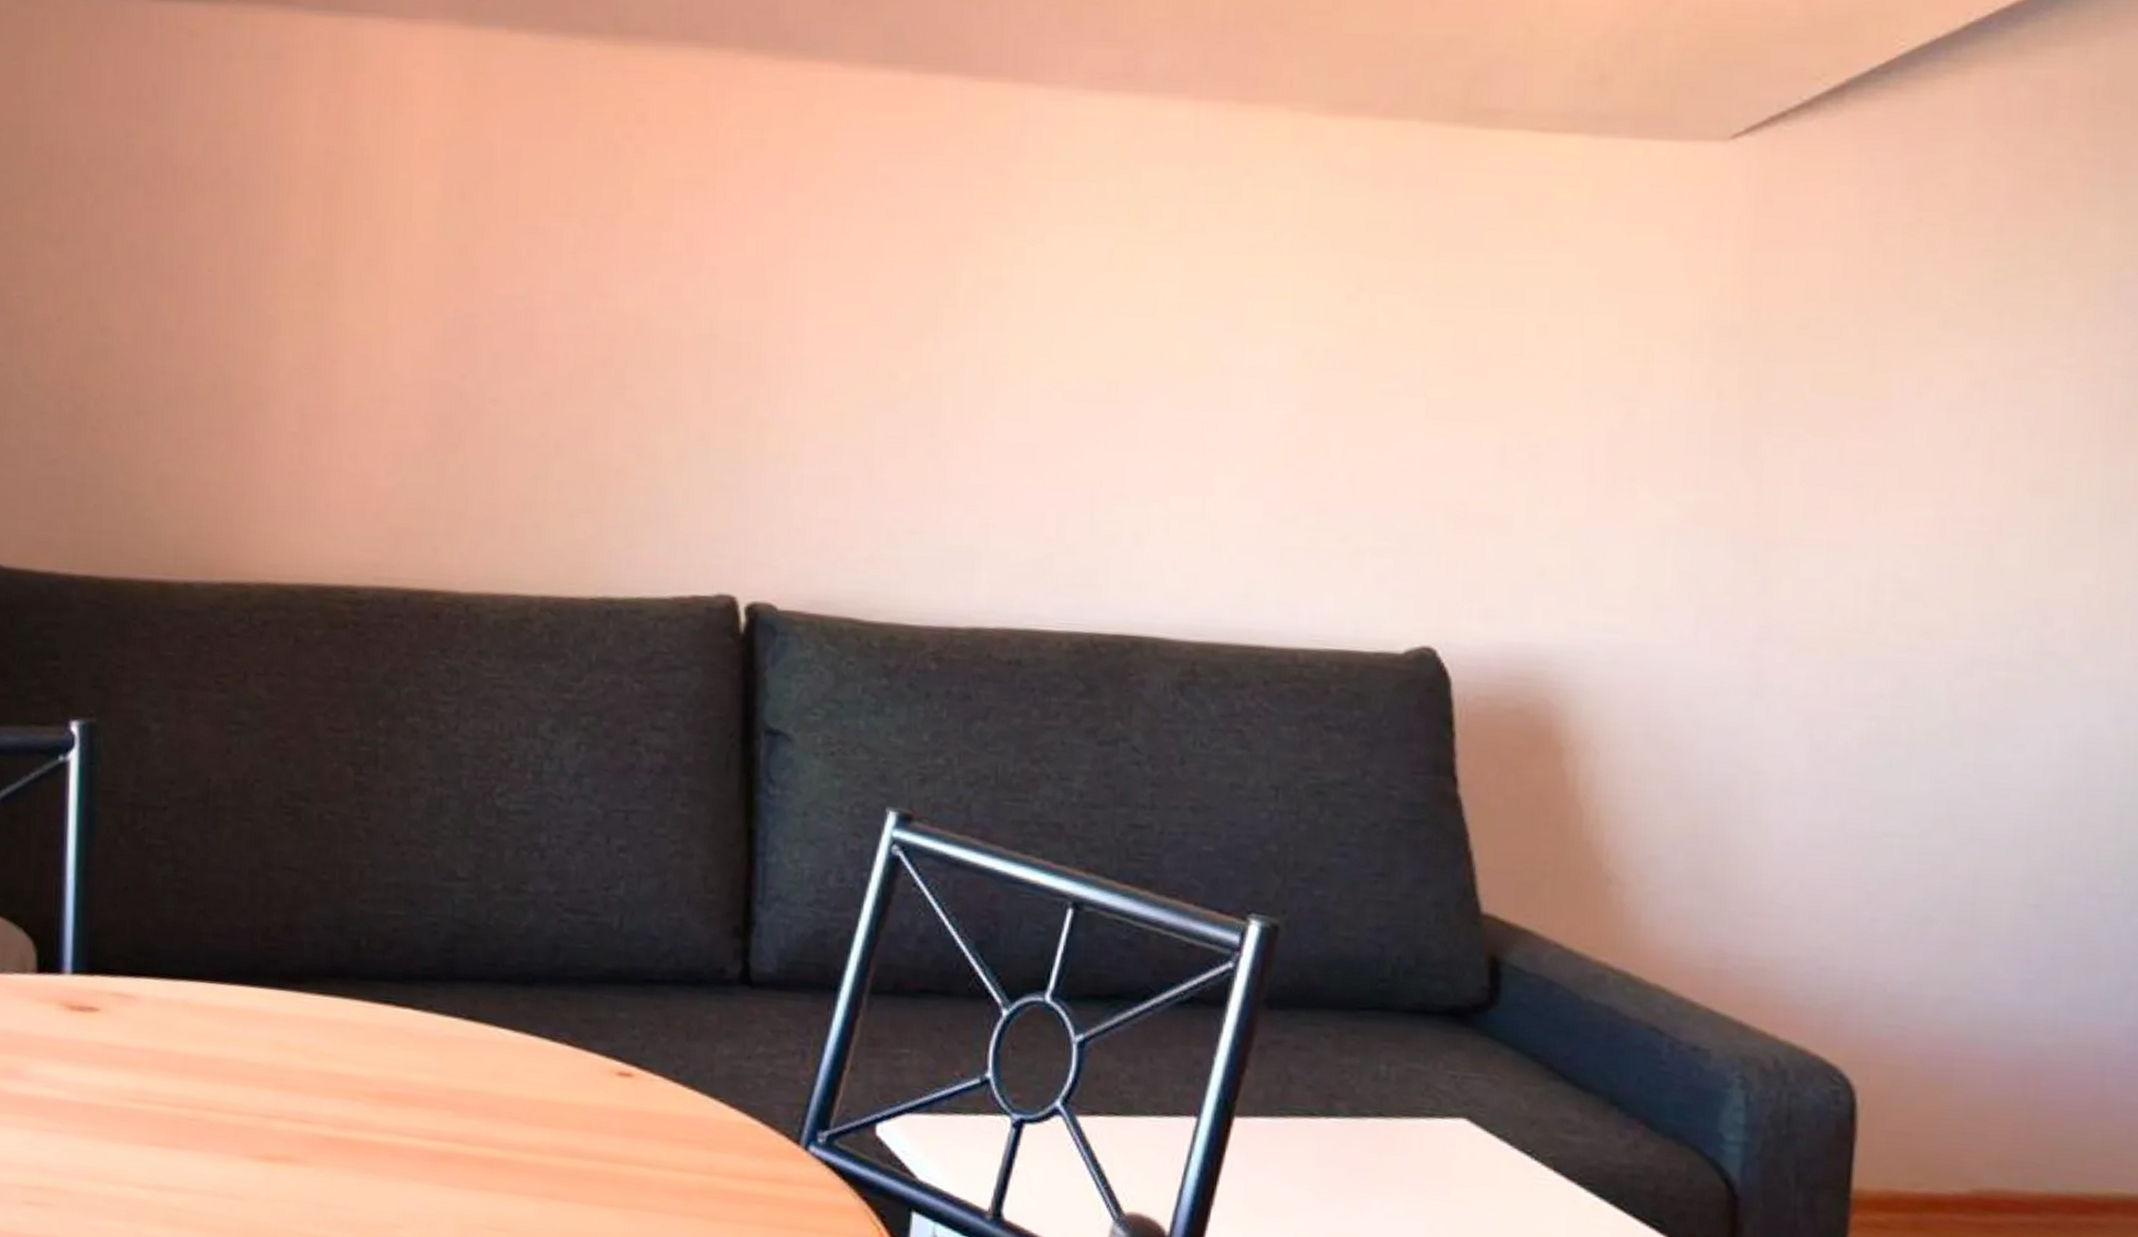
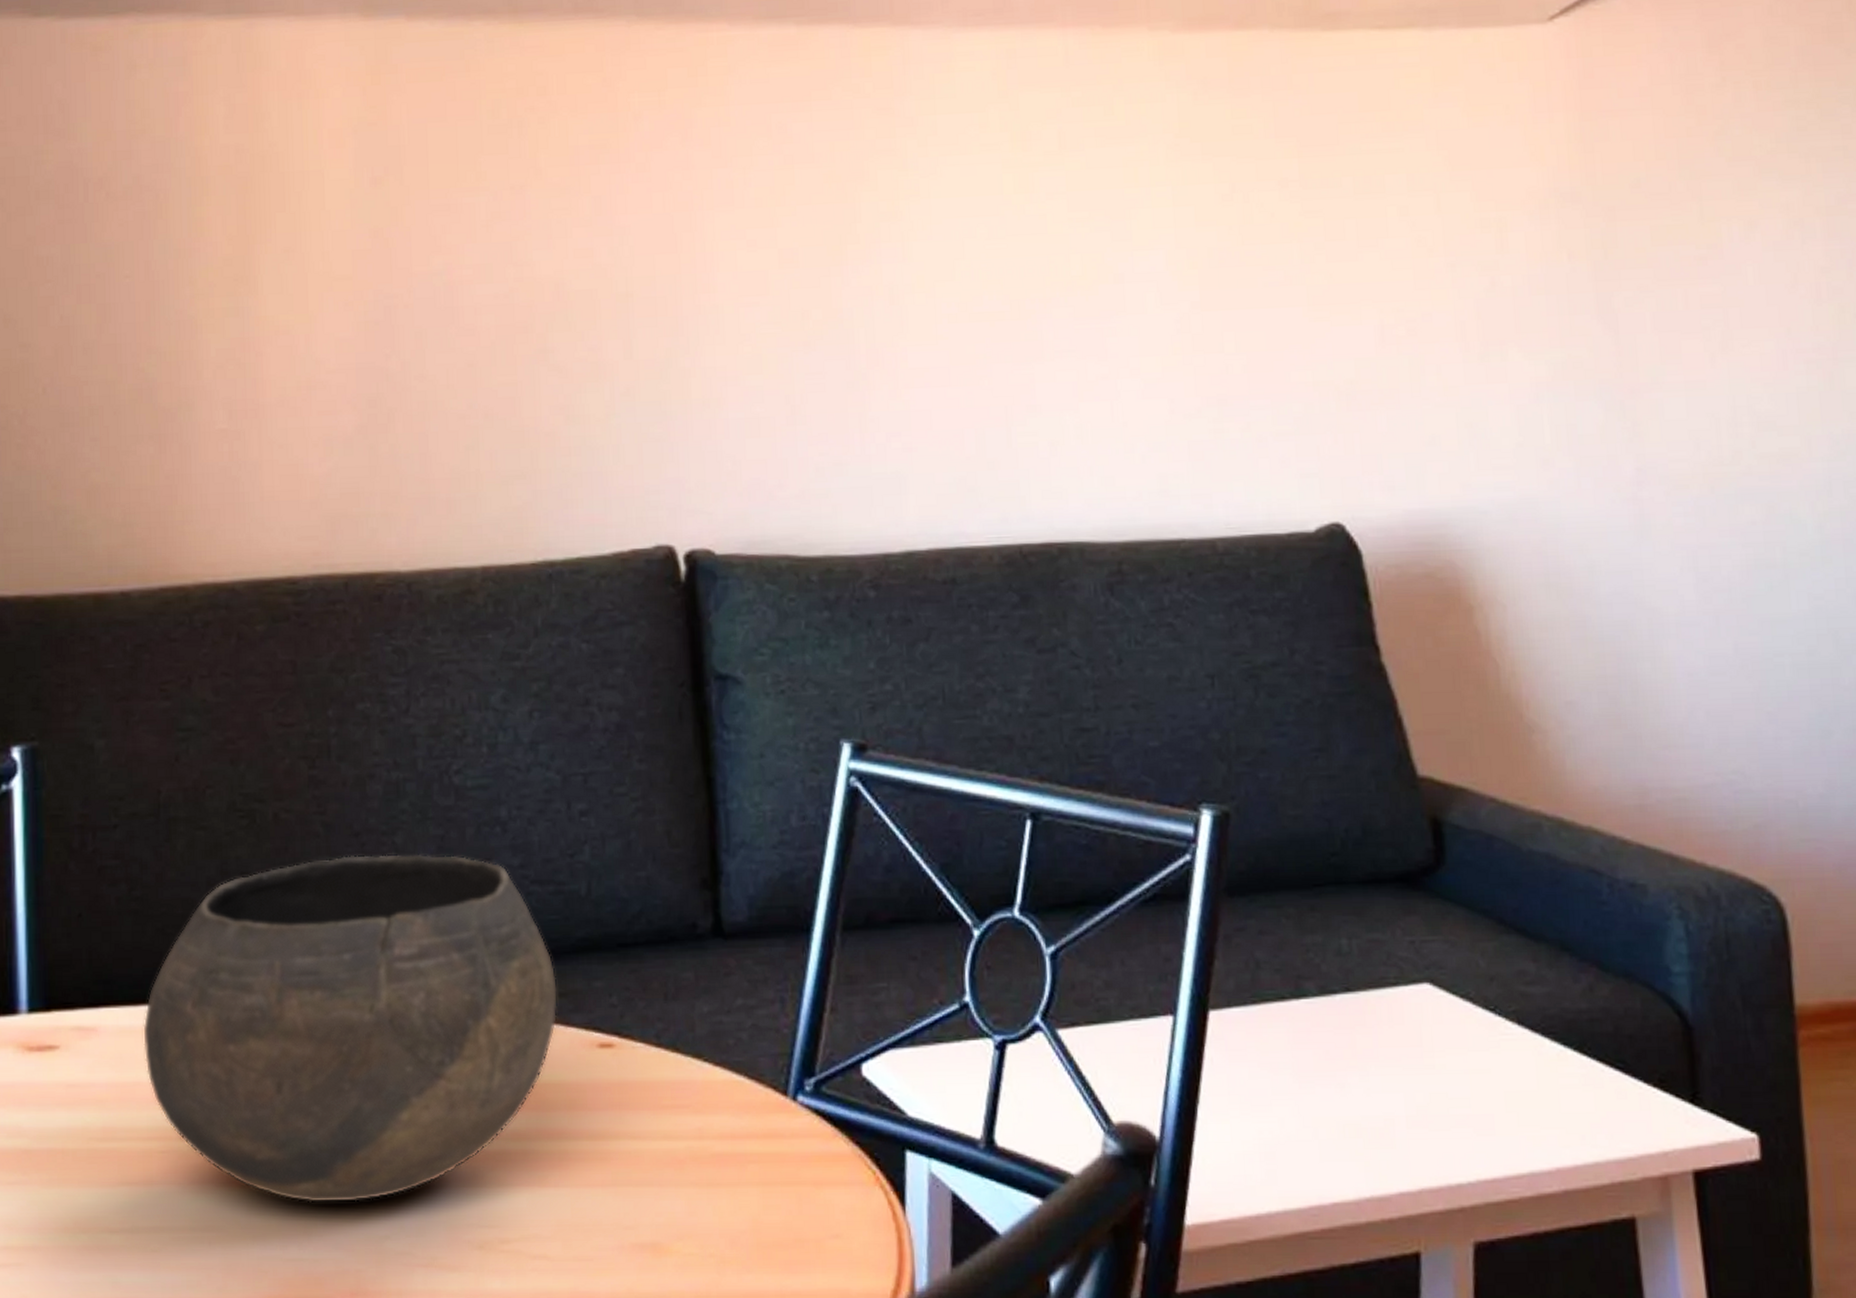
bowl: none [179,862,583,1190] -> present [143,854,558,1203]

